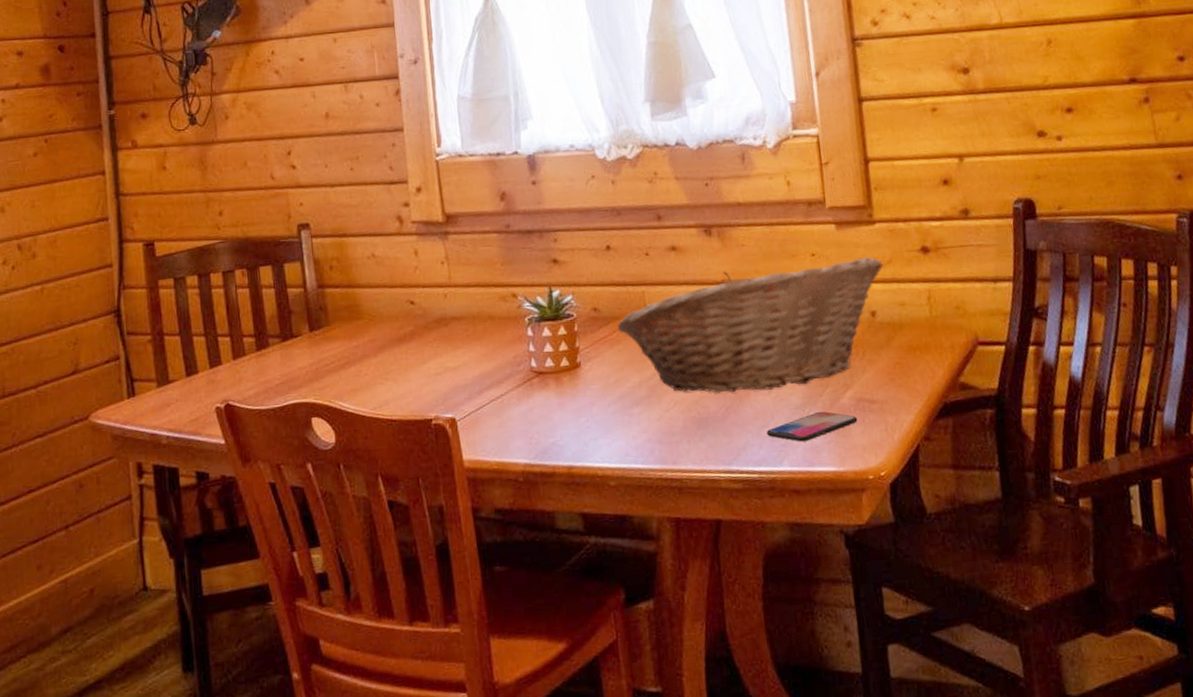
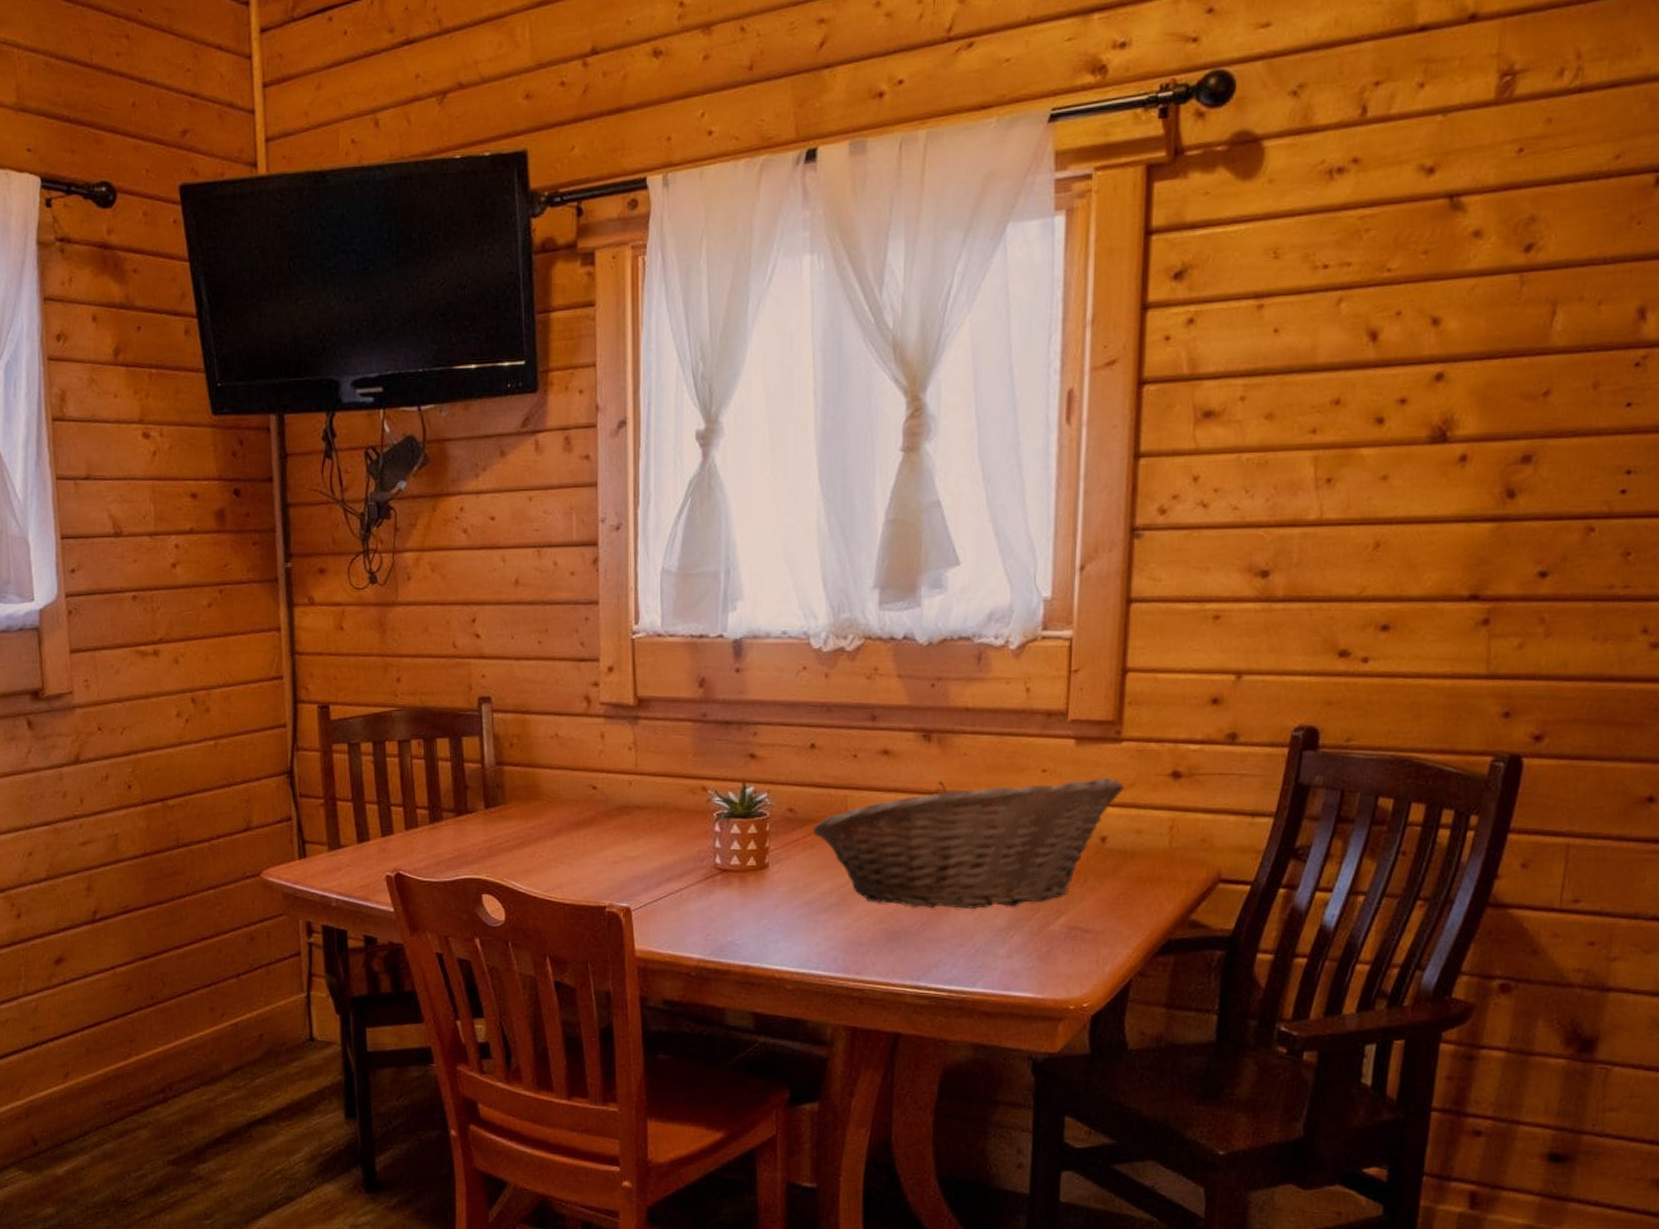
smartphone: present [766,411,858,442] -> none [962,935,1067,965]

